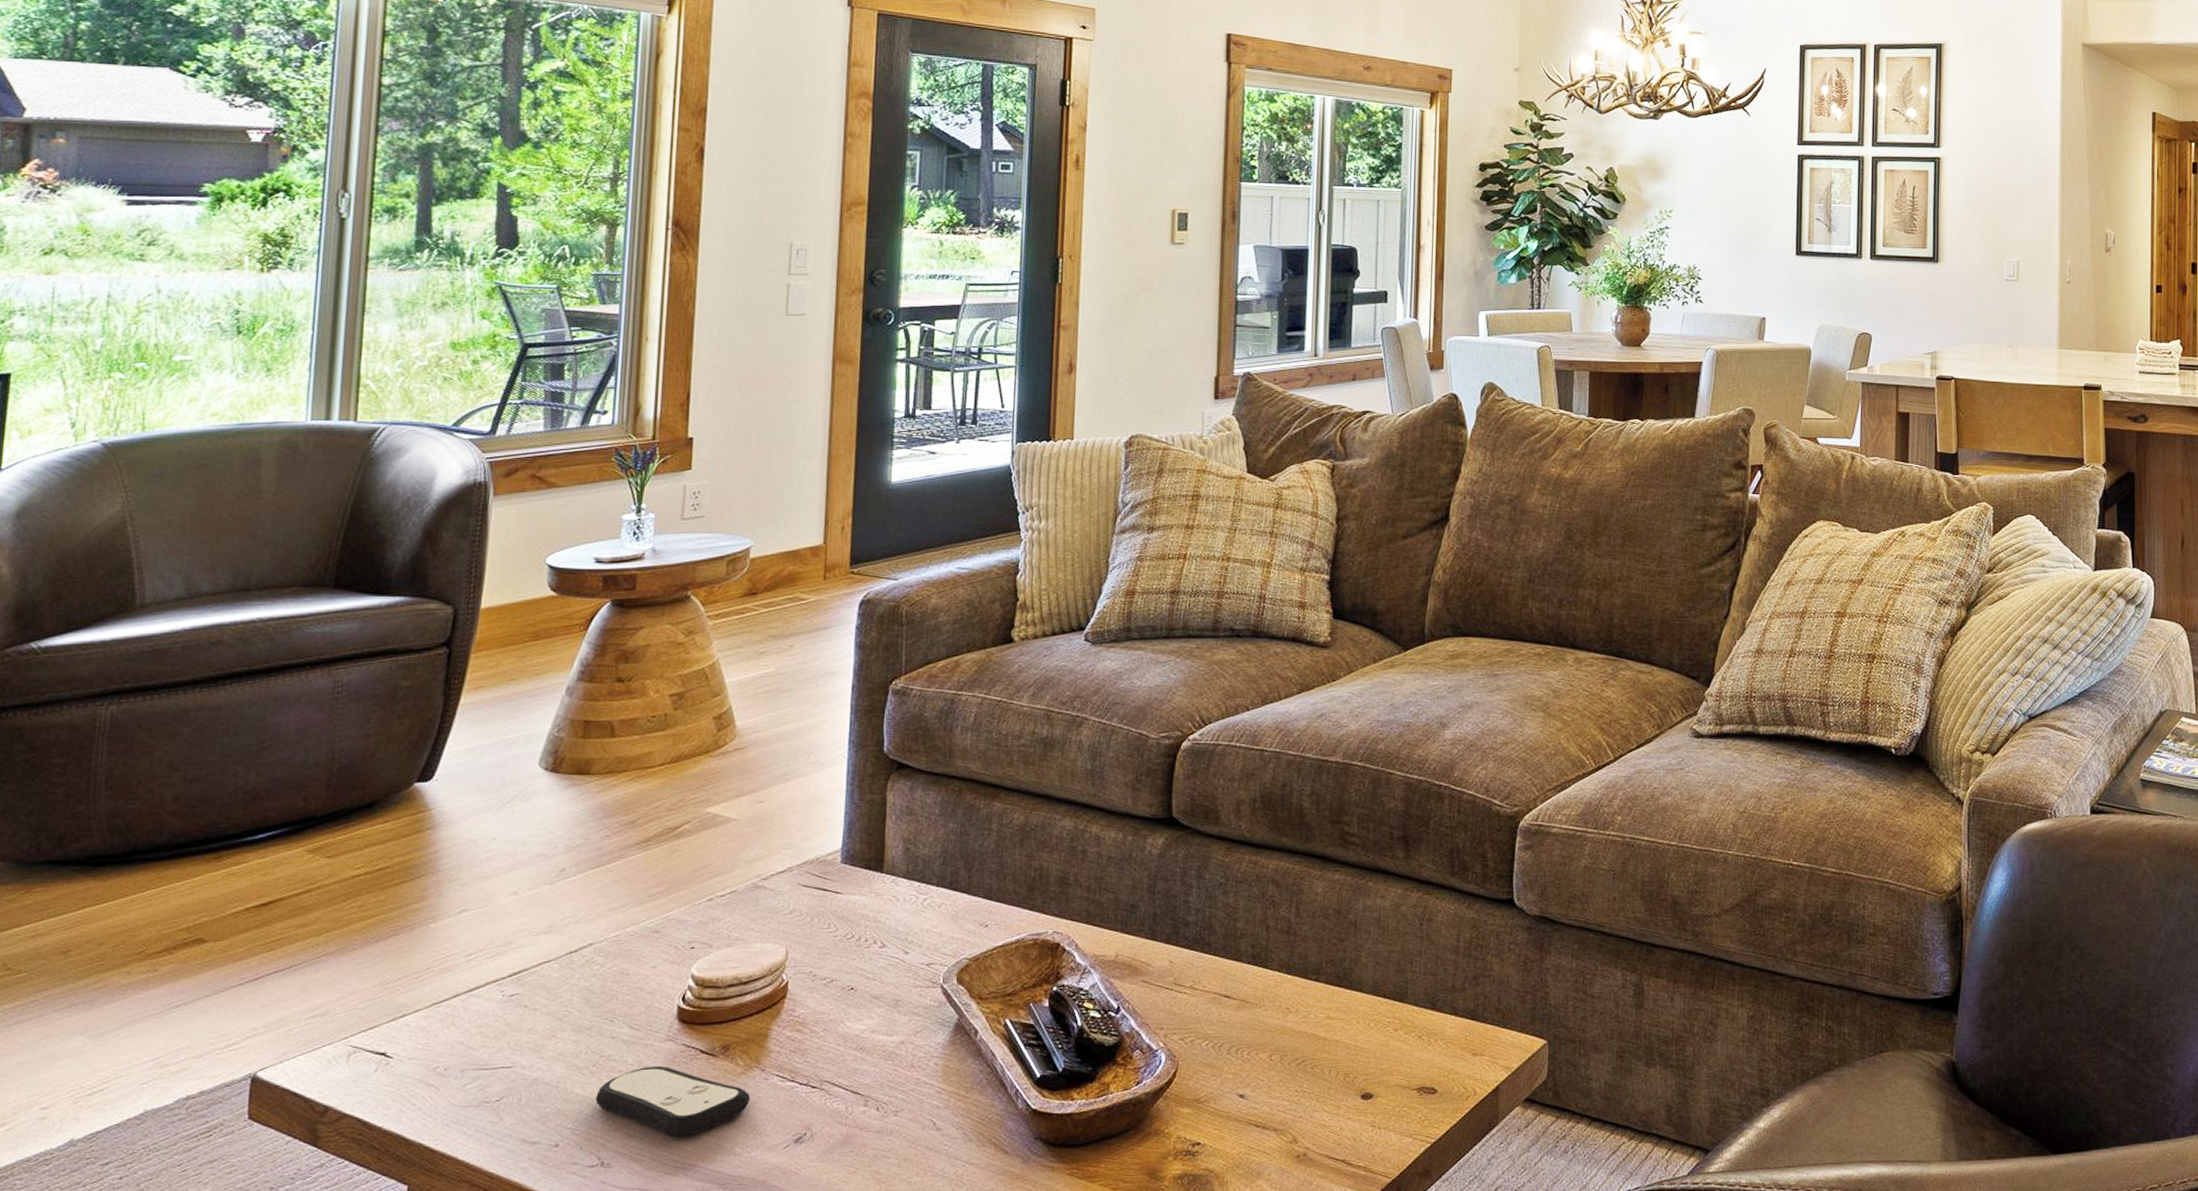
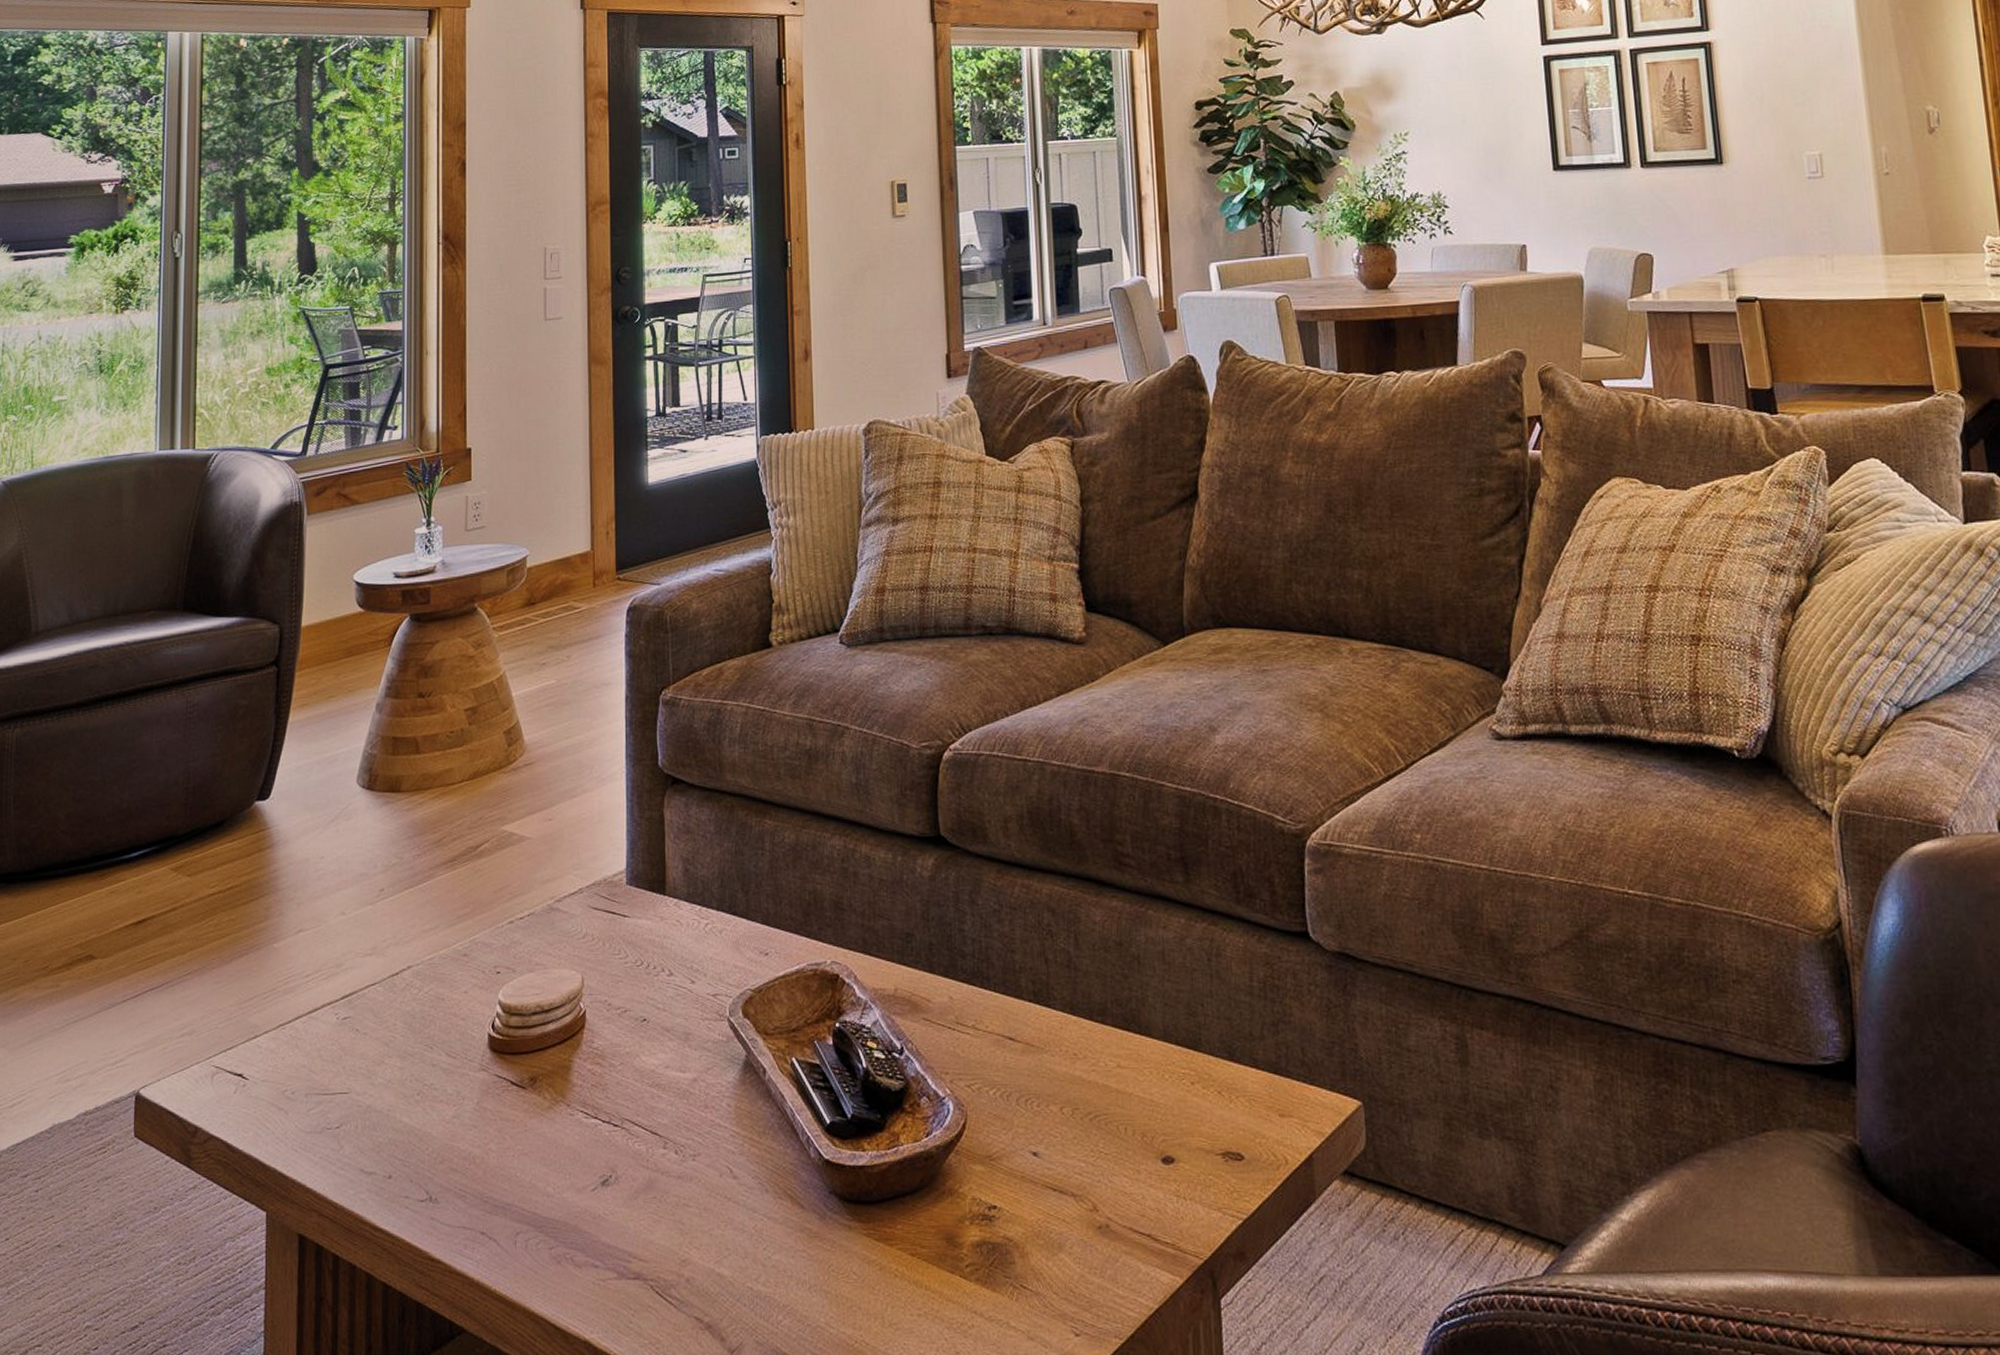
remote control: present [596,1066,751,1137] -> none [422,1097,559,1174]

